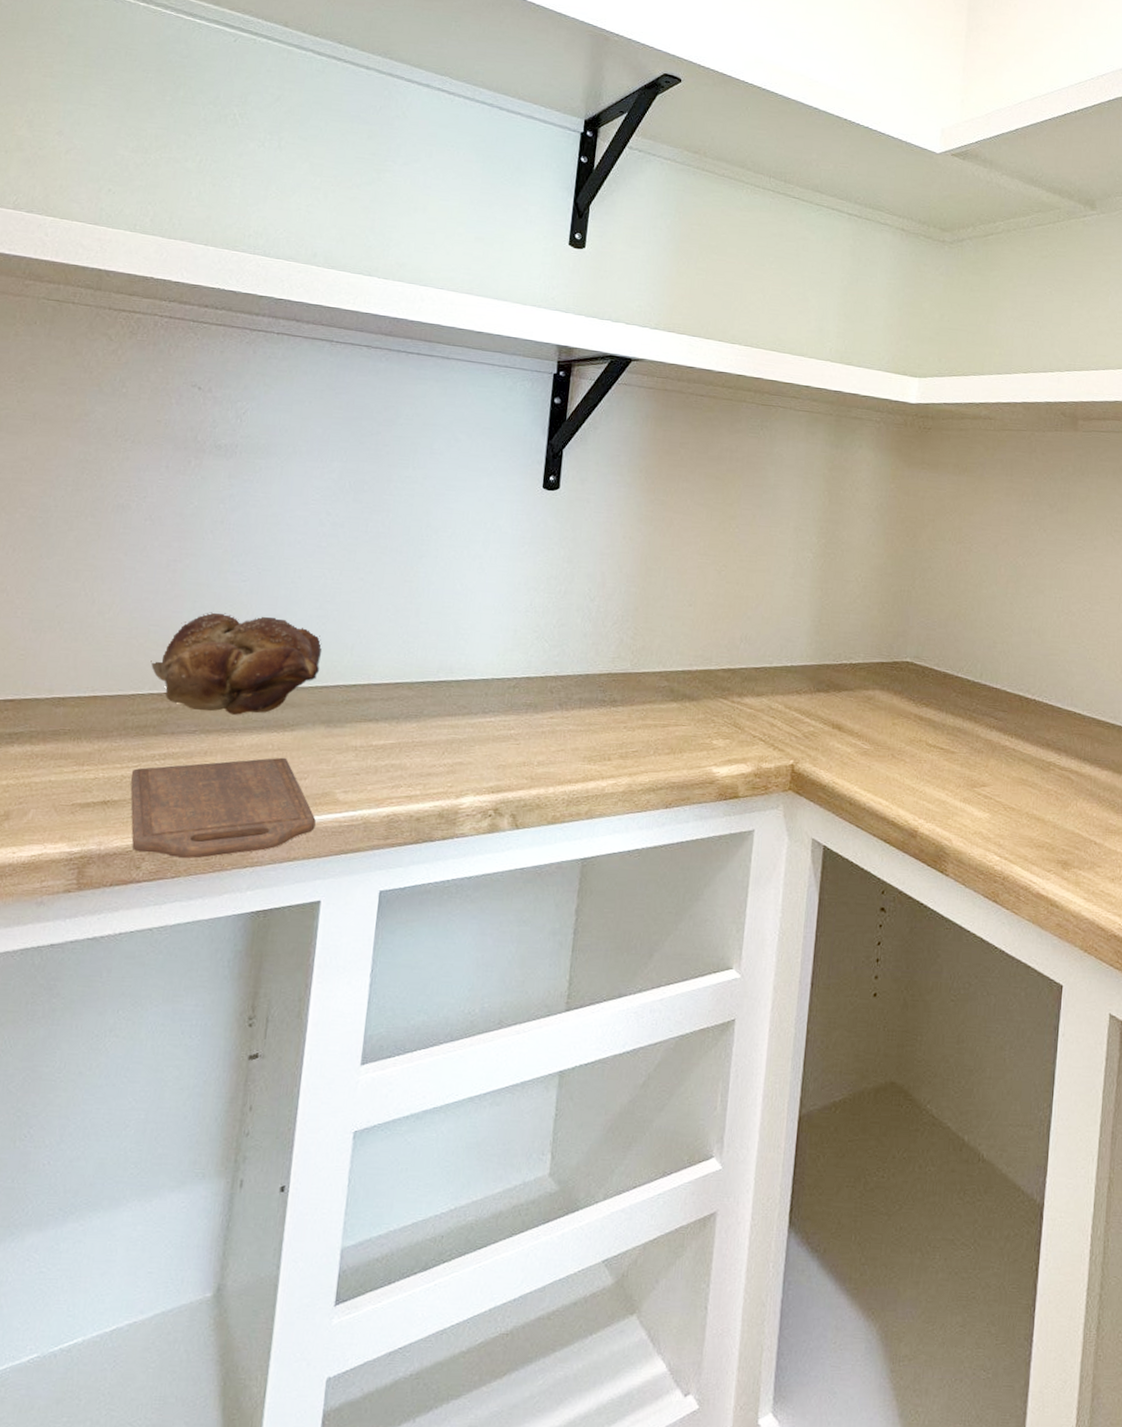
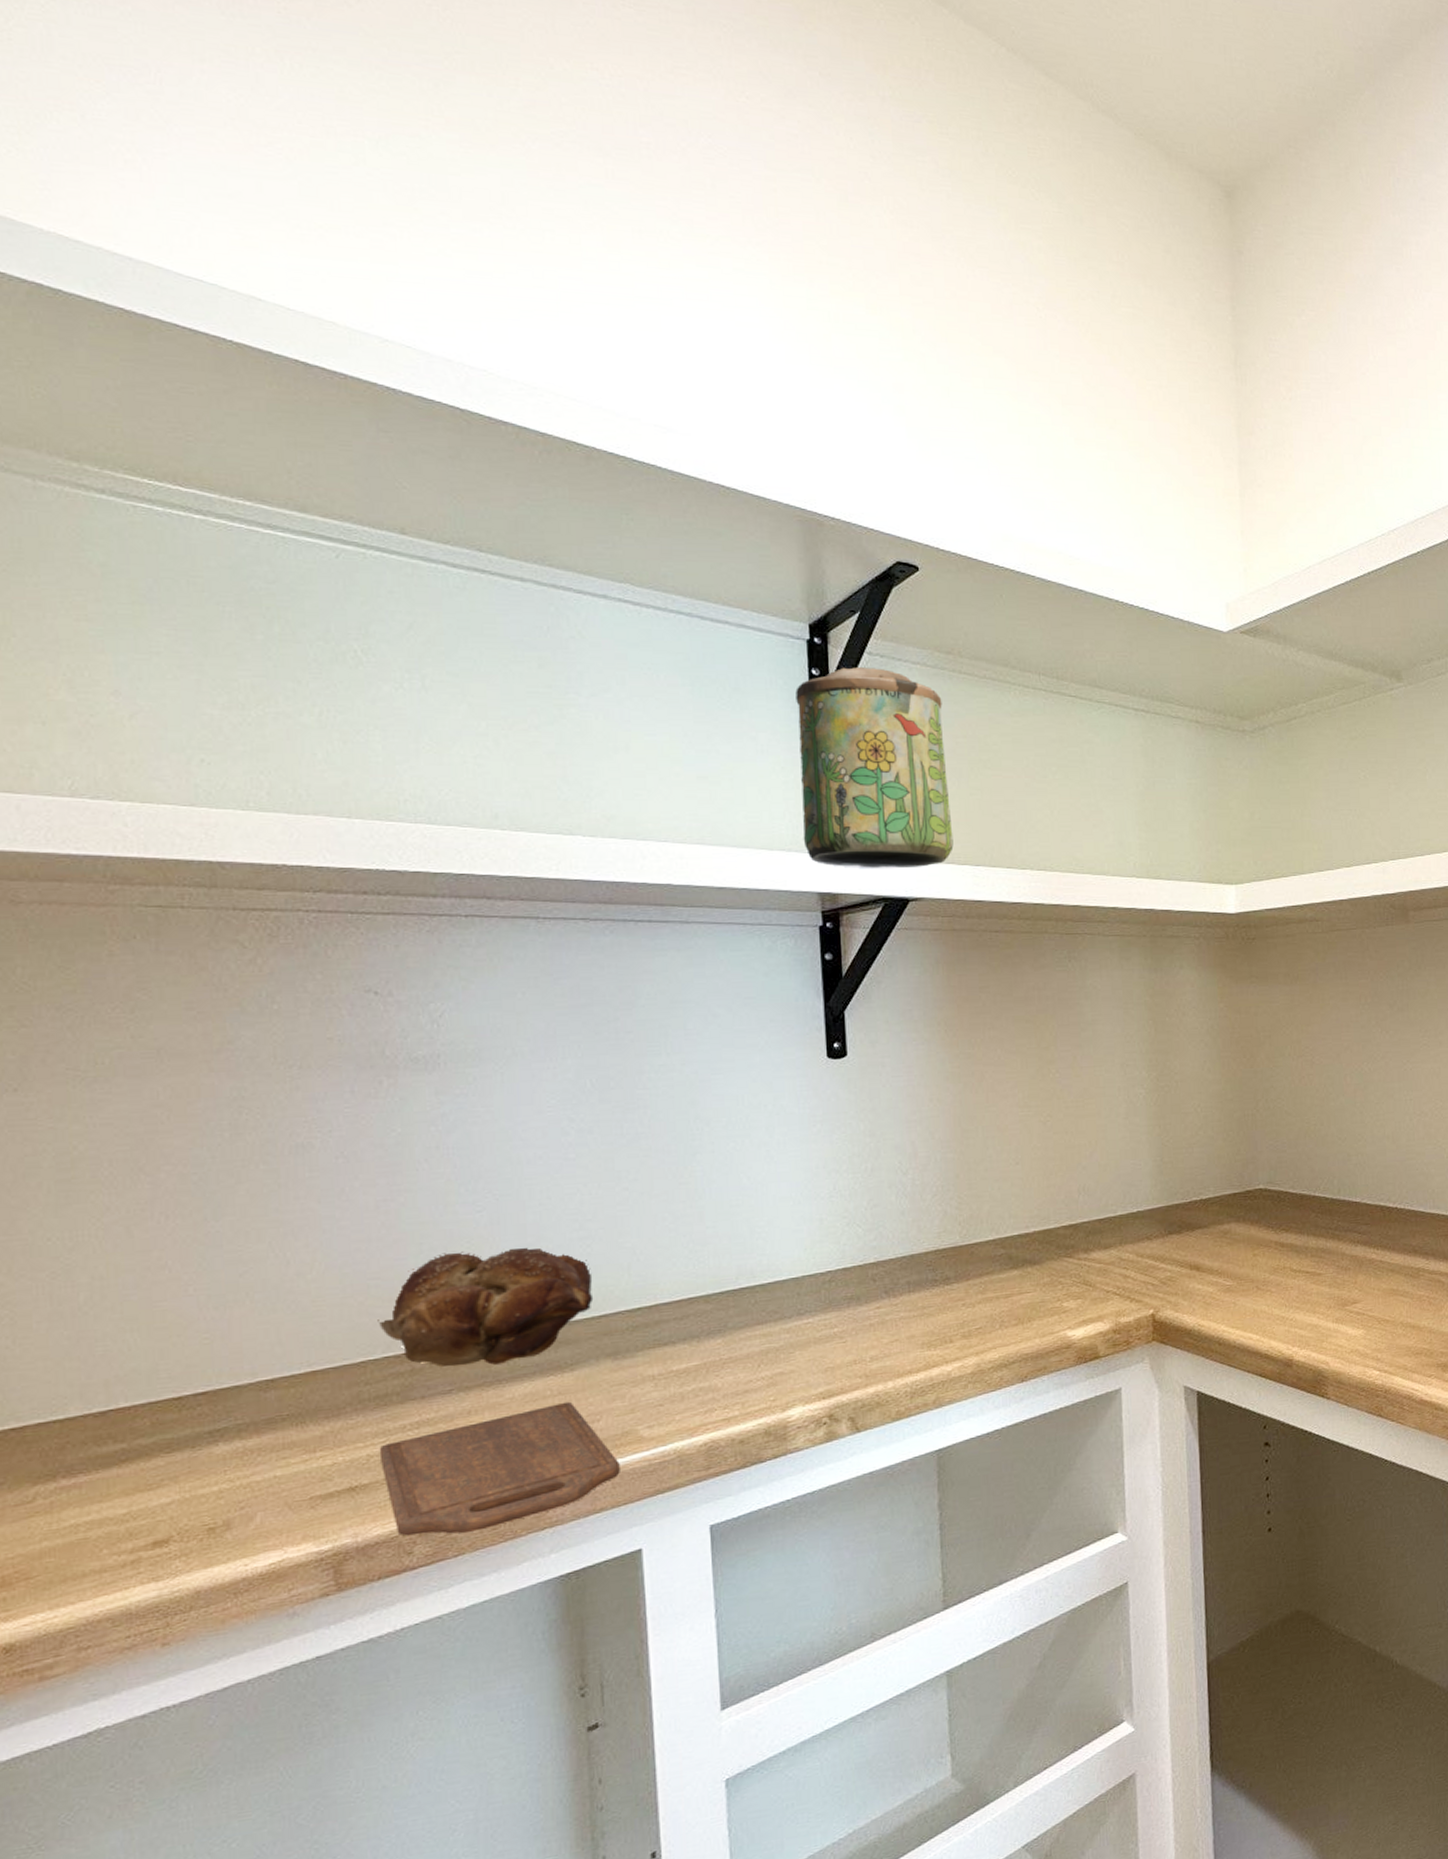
canister: none [552,157,685,333] -> present [795,667,954,869]

